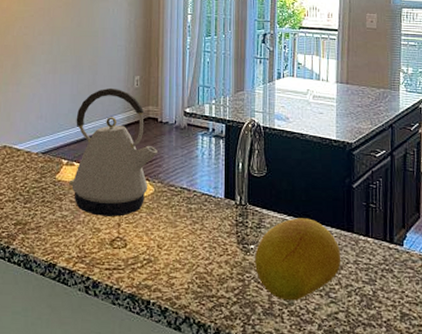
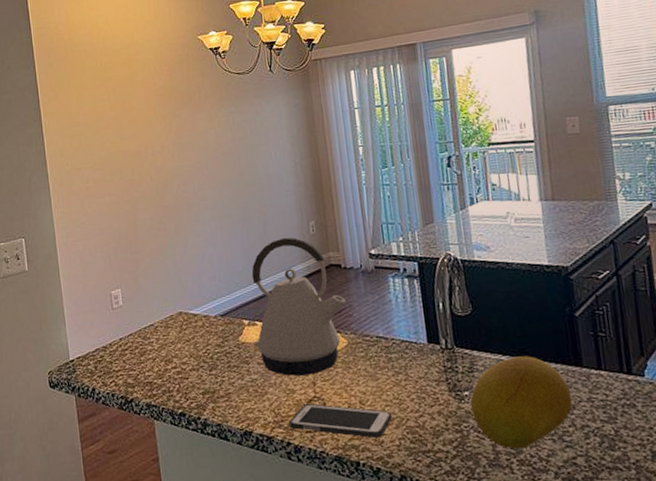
cell phone: none [91,243,185,281] -> present [289,404,393,439]

